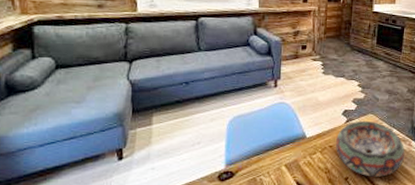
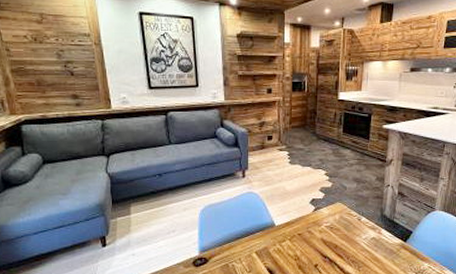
decorative bowl: present [335,120,405,177] -> none [304,209,375,264]

